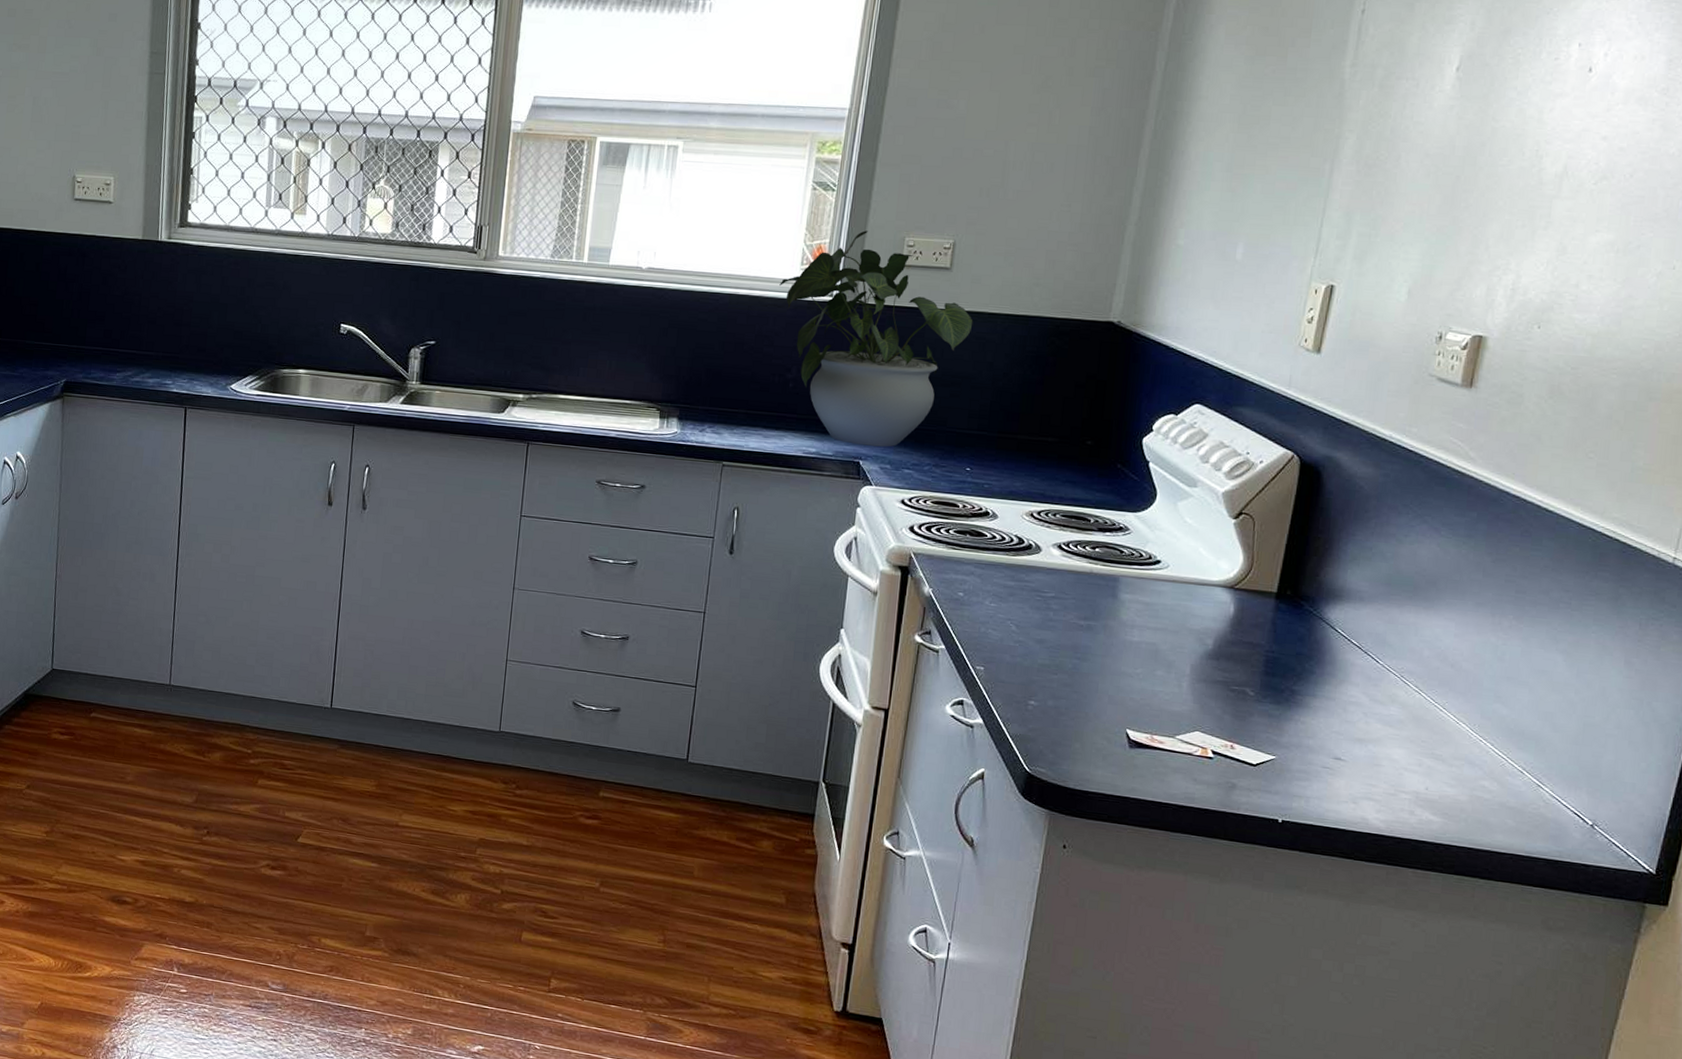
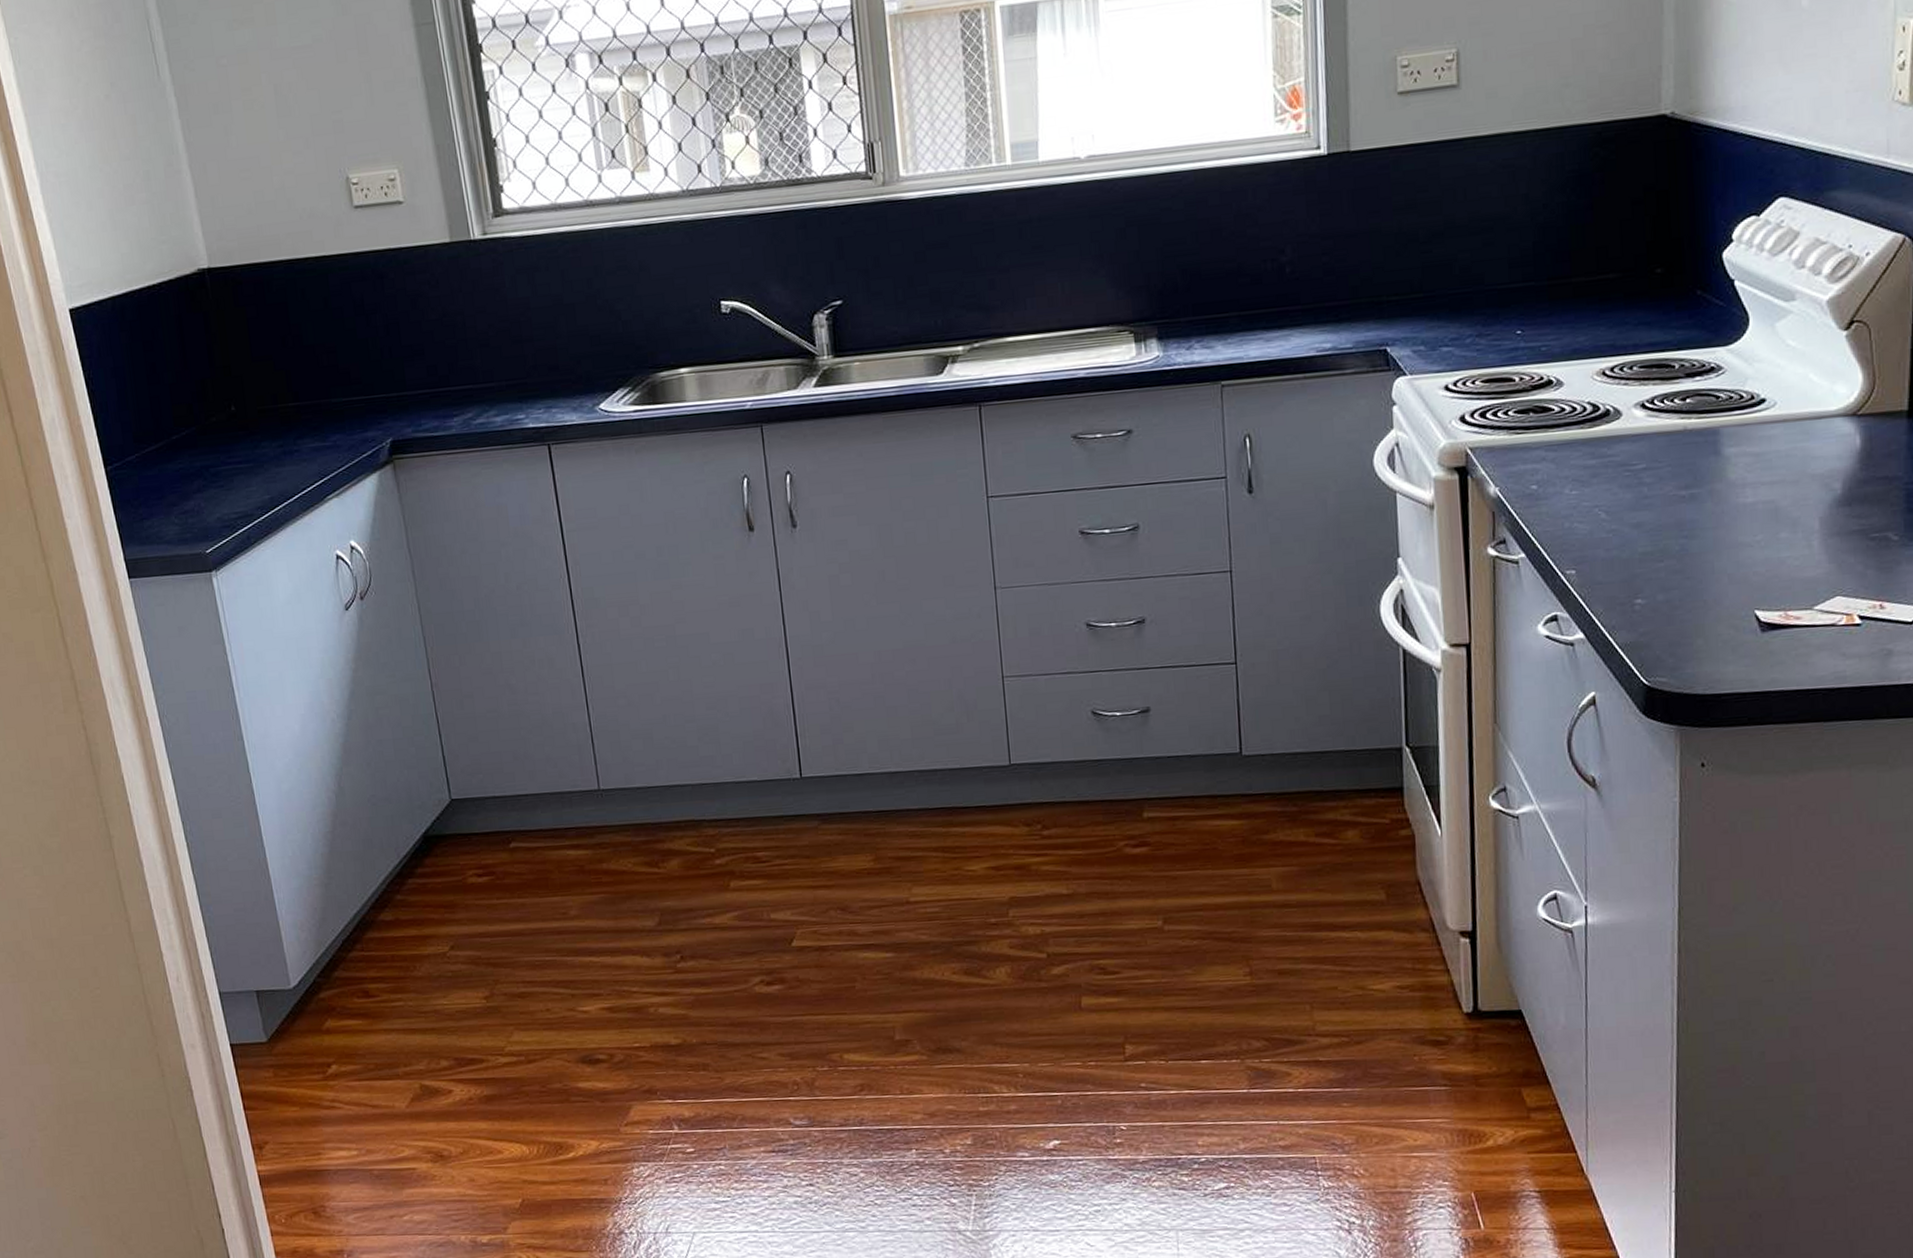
potted plant: present [779,231,973,447] -> none [1252,57,1497,329]

